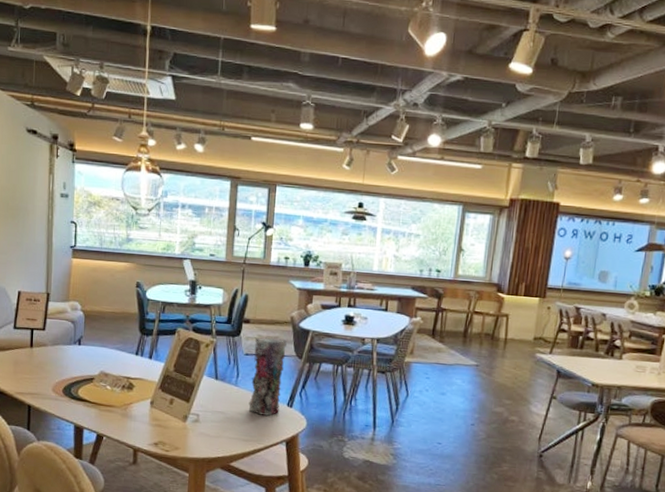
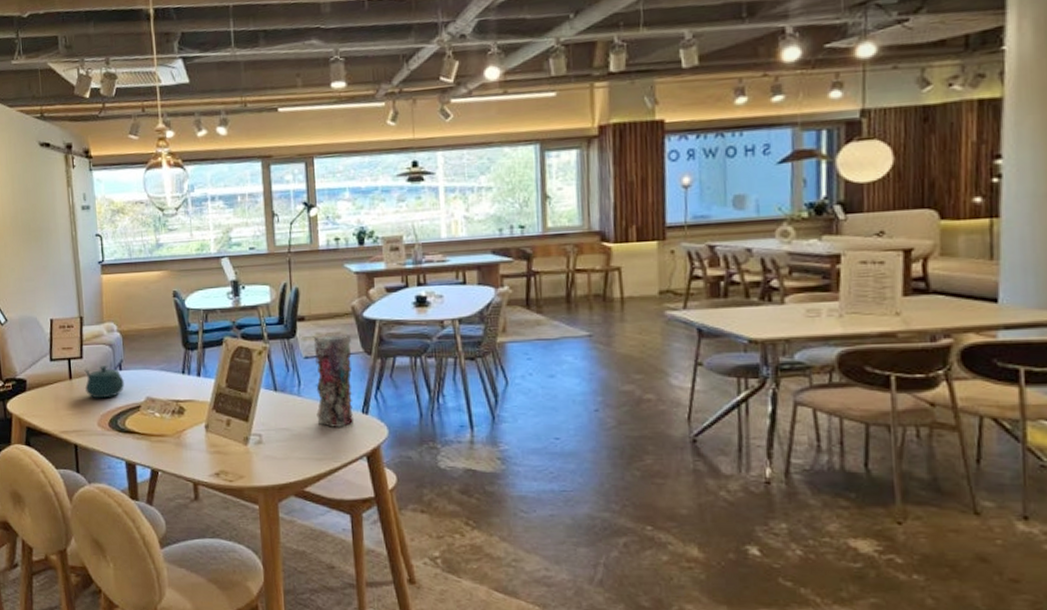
teapot: none [43,339,83,369] -> present [84,366,125,399]

